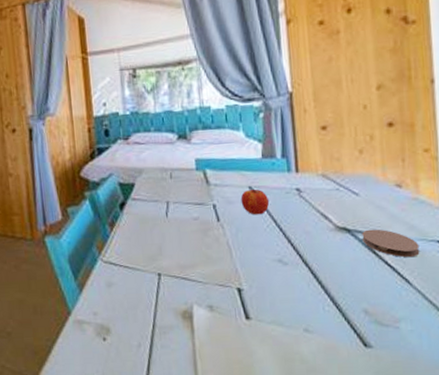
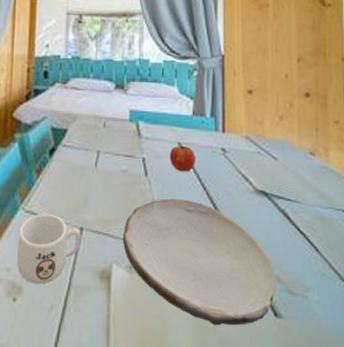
mug: none [100,262,160,326] -> present [17,213,81,285]
plate: none [200,241,364,357] -> present [122,198,275,326]
coaster: present [362,229,420,258] -> none [278,194,328,225]

